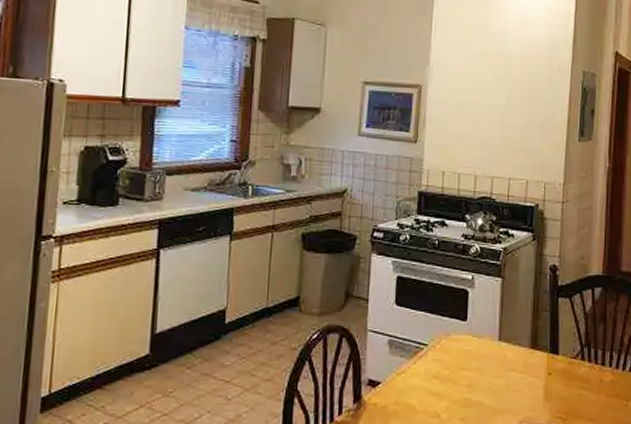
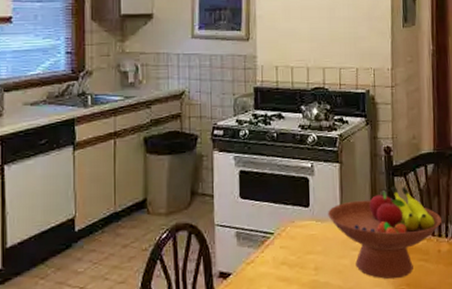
fruit bowl: none [486,307,607,406] -> present [328,186,442,279]

